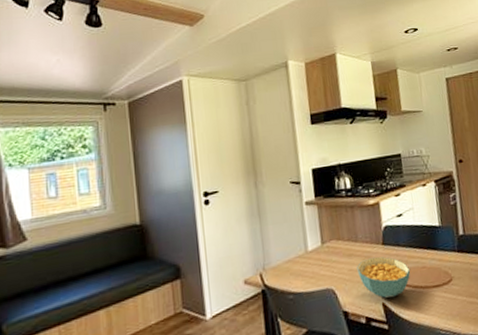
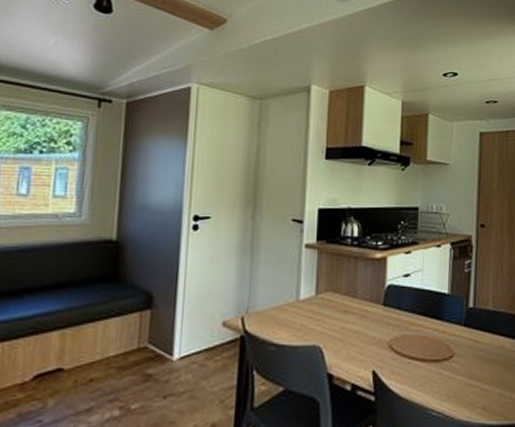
cereal bowl: present [356,257,411,298] -> none [350,317,409,367]

